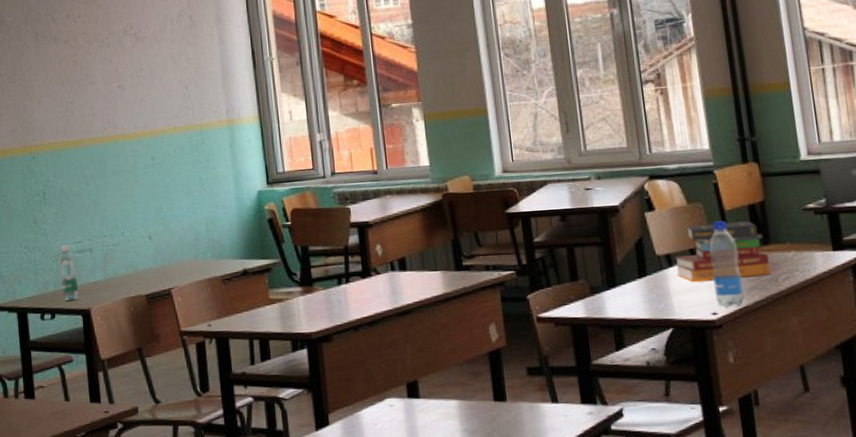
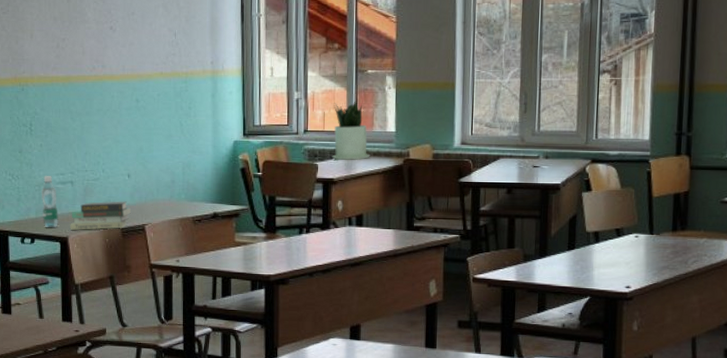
books: none [91,265,155,302] -> present [70,201,131,231]
planter: none [360,137,406,202] -> present [332,101,370,161]
books: present [675,221,771,282] -> none [601,207,684,258]
bottle: present [709,220,745,309] -> none [631,205,658,284]

